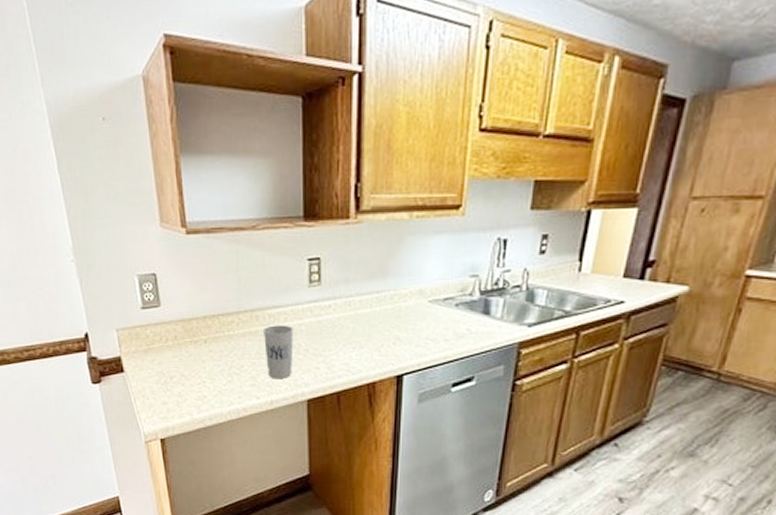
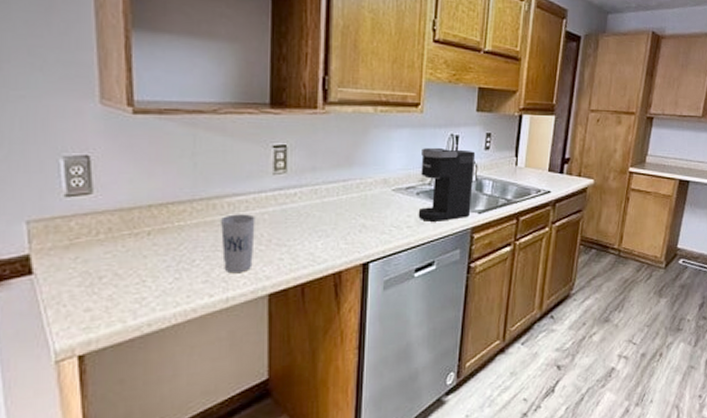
coffee maker: none [456,253,527,335] -> present [418,147,476,222]

